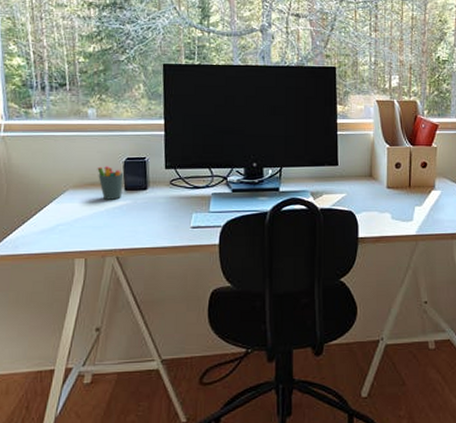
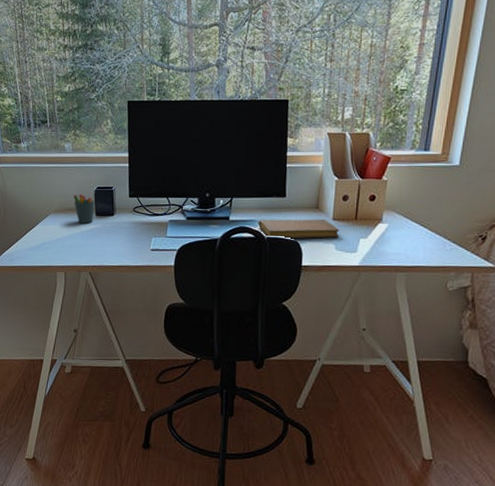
notebook: none [311,187,395,209] -> present [258,218,340,239]

